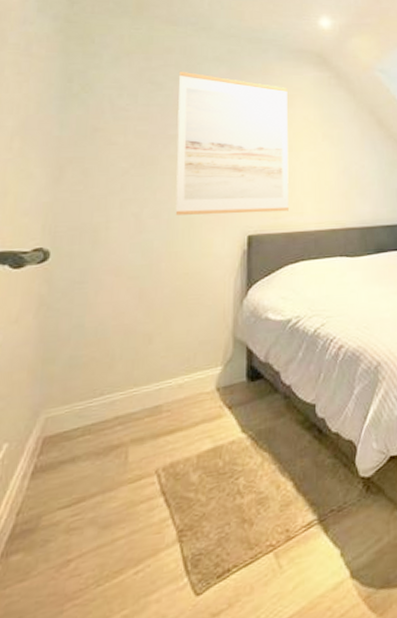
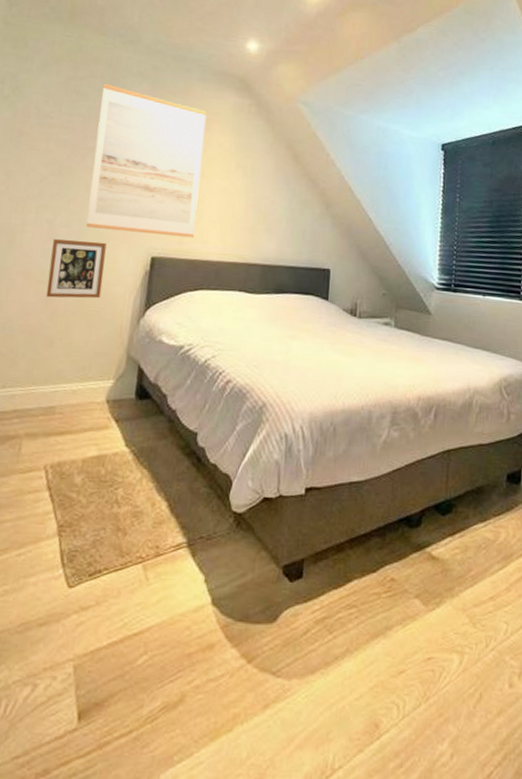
picture frame: none [139,228,200,293] -> present [45,239,107,299]

